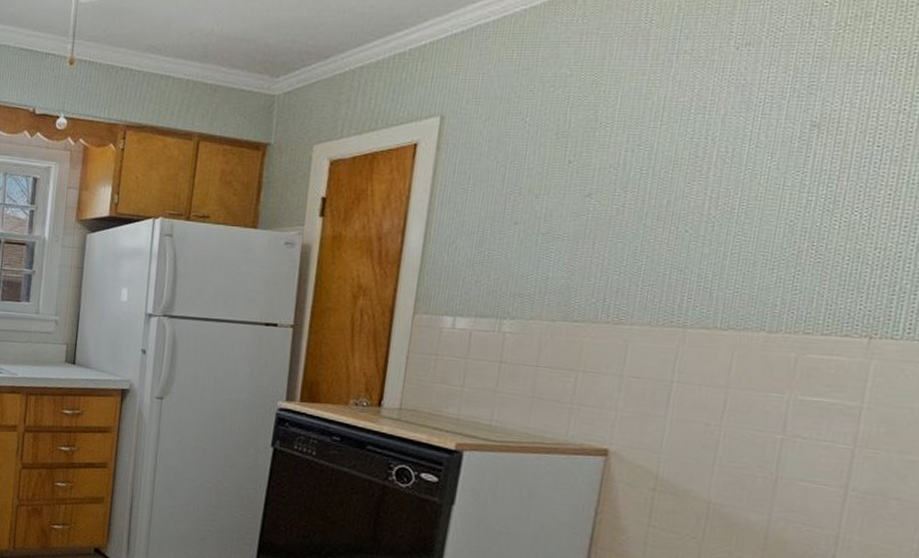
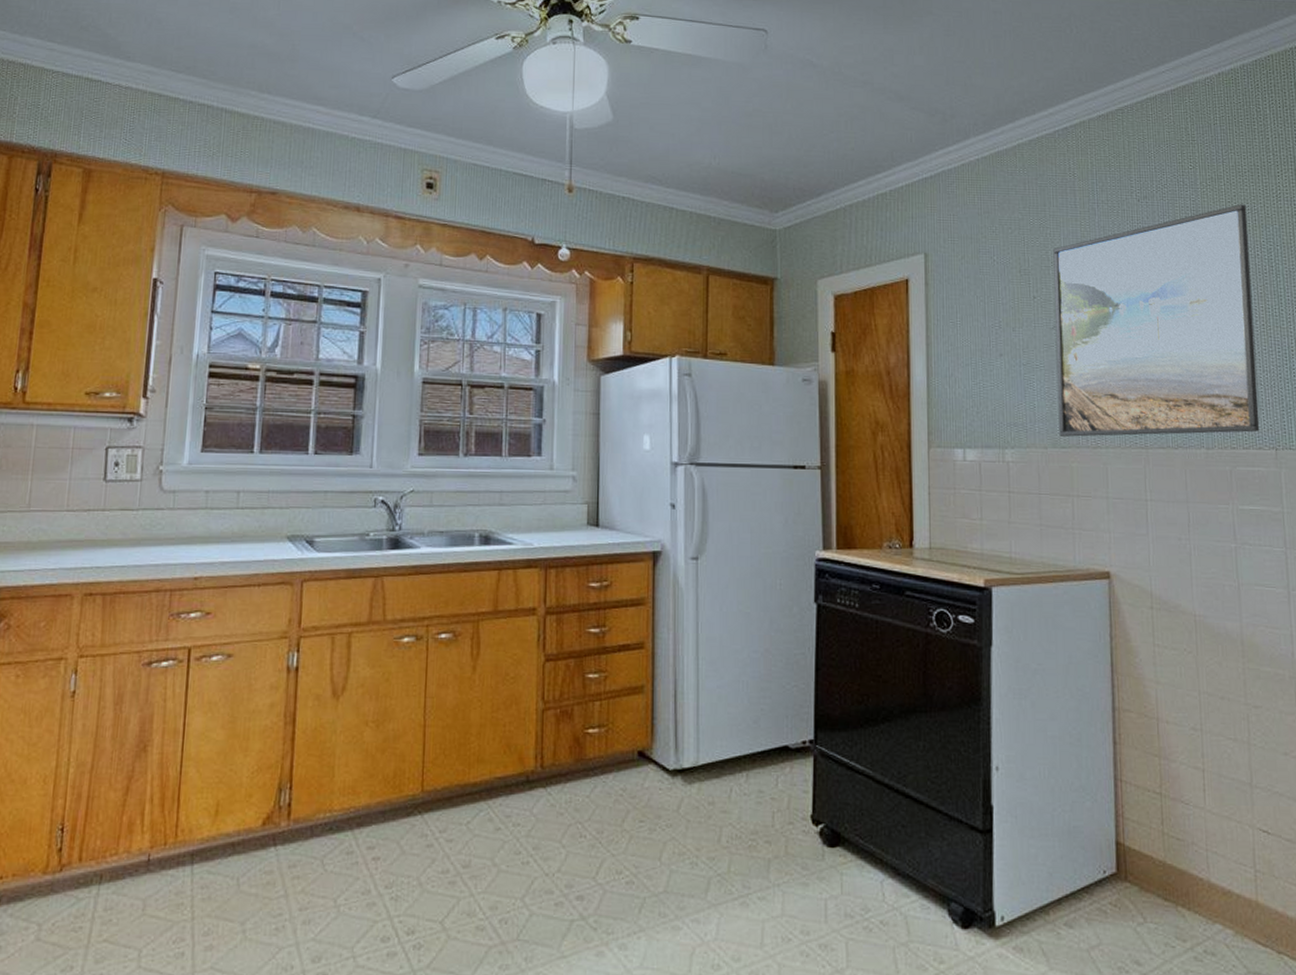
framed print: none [573,47,902,317] -> present [1053,204,1260,437]

